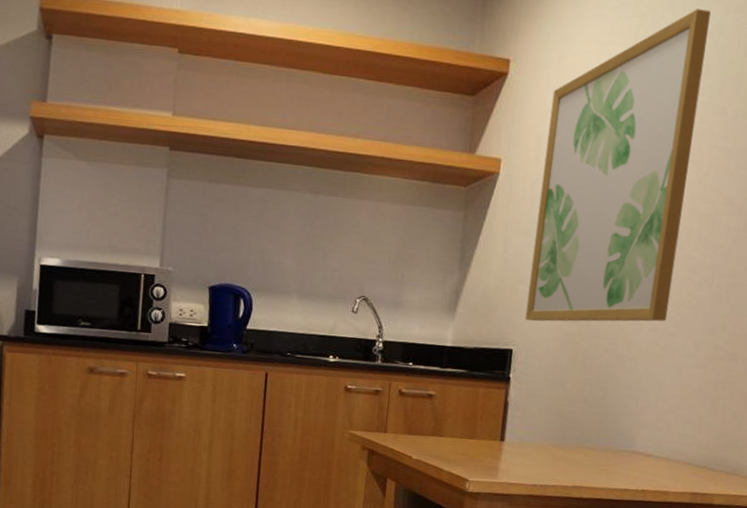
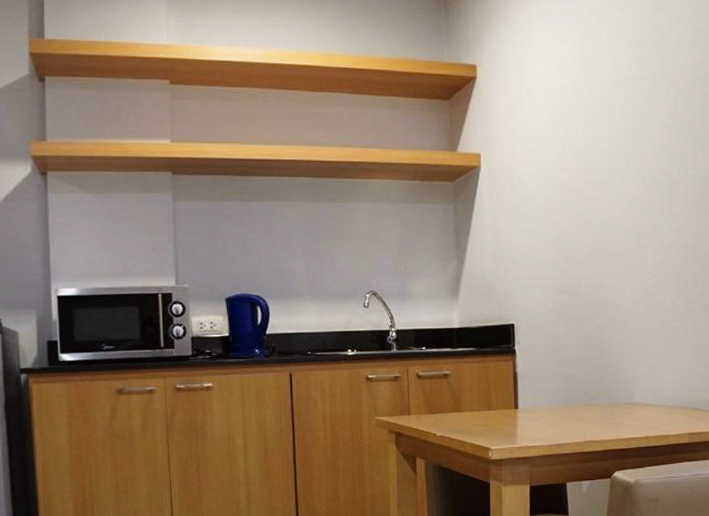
wall art: present [525,9,711,322] -> none [518,8,645,297]

